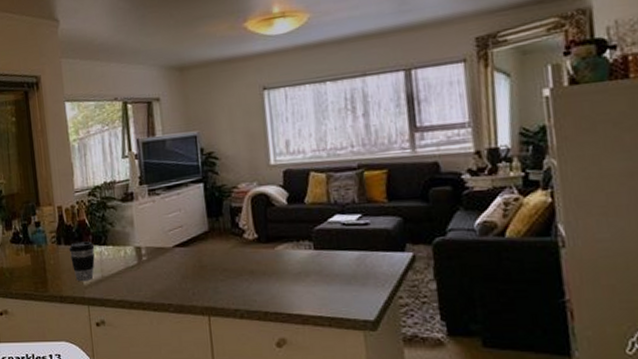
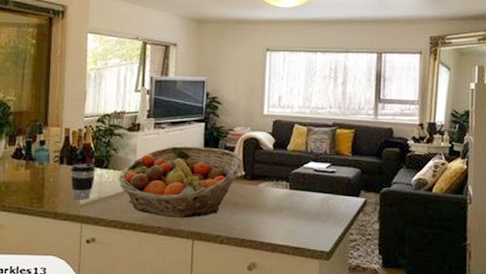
fruit basket: none [118,210,255,293] -> present [118,146,243,219]

